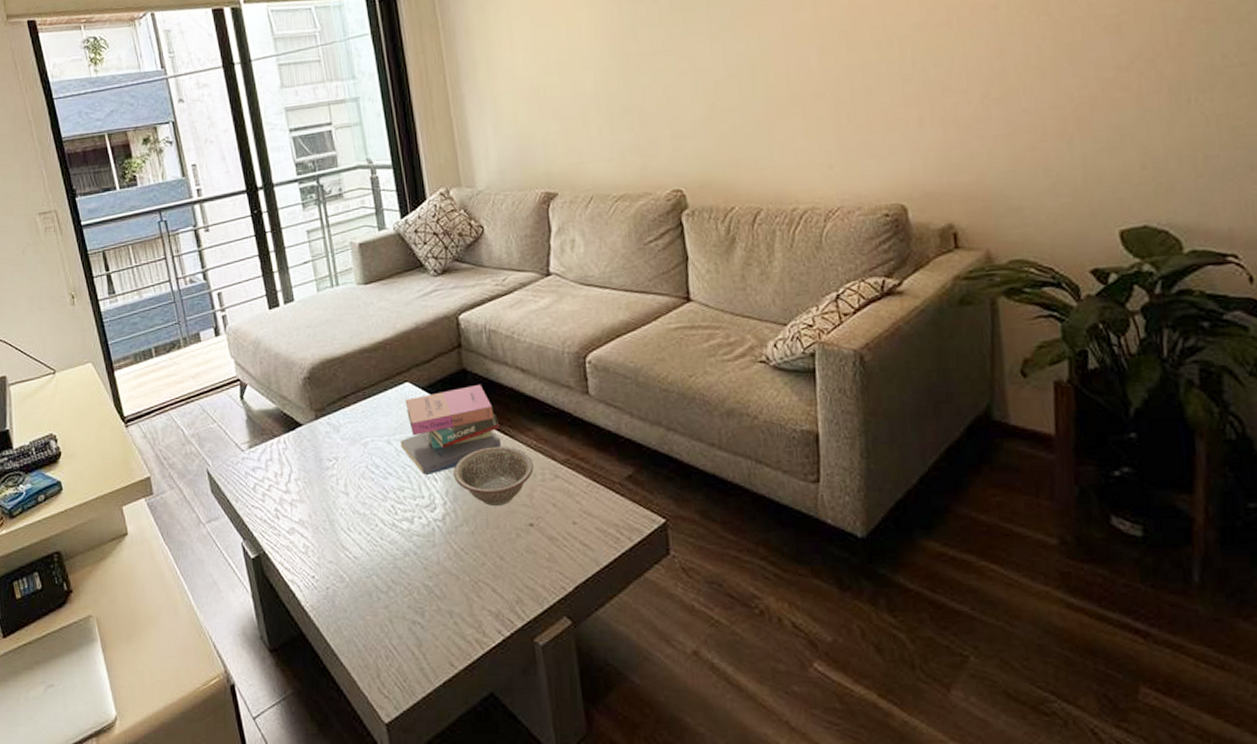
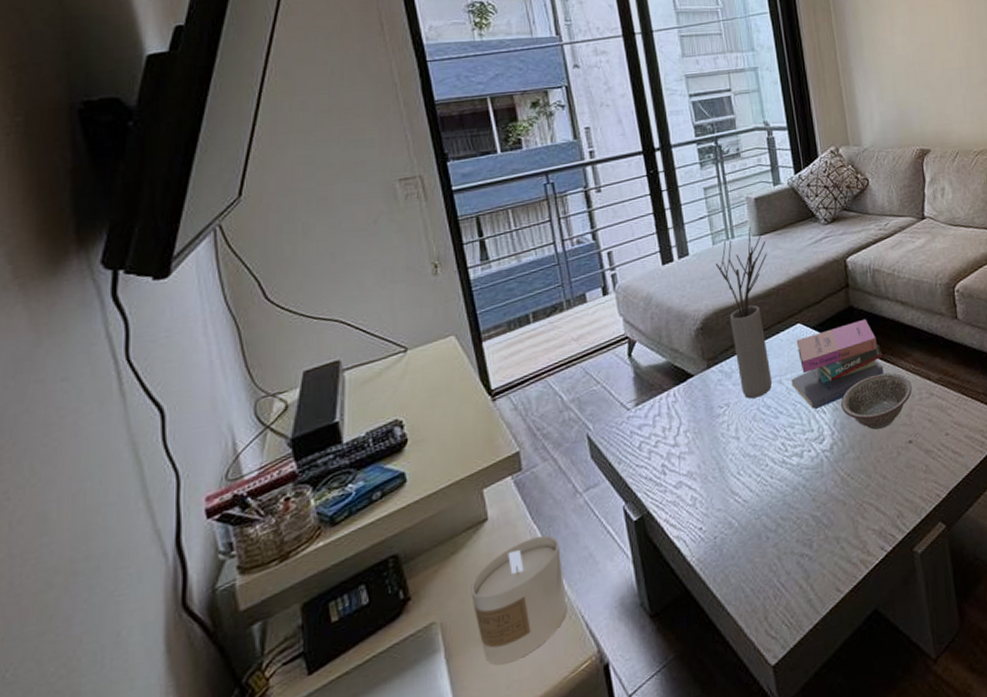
candle: none [117,557,197,665] -> present [471,535,568,666]
vase: none [320,274,381,456] -> present [715,227,773,399]

